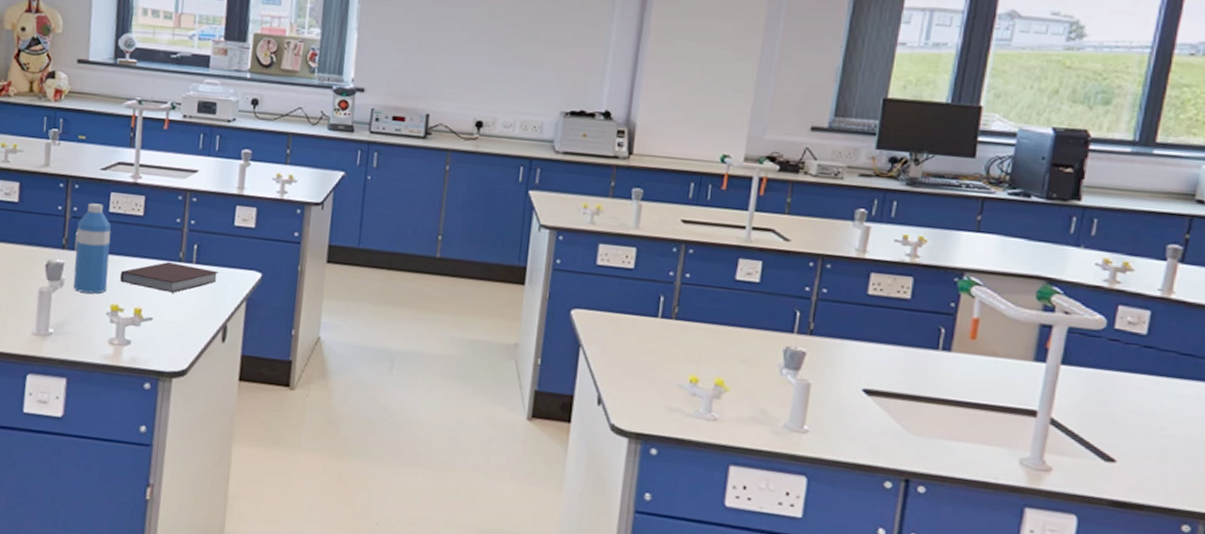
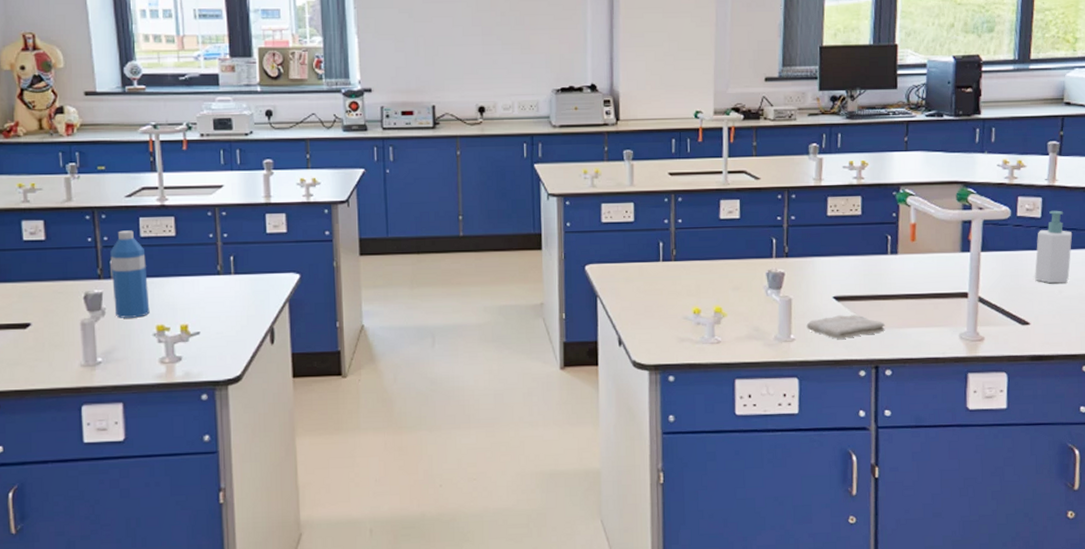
notebook: present [119,262,219,293] -> none [161,276,258,305]
washcloth: none [824,411,924,441] -> present [806,314,885,339]
soap bottle: none [1129,328,1188,420] -> present [1035,210,1073,284]

